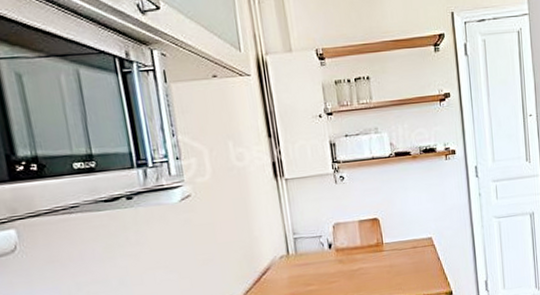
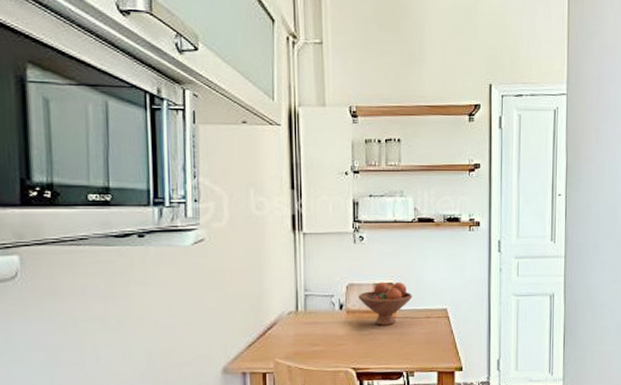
fruit bowl: none [345,217,398,260] -> present [359,282,413,326]

